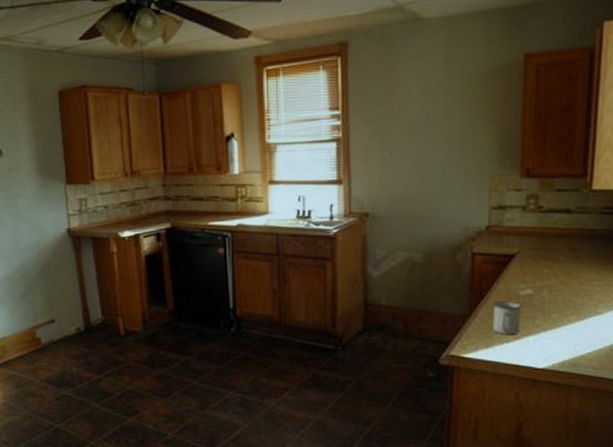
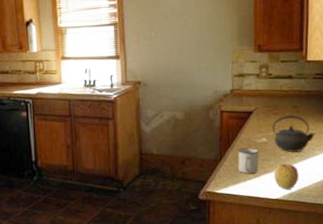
kettle: none [541,260,601,308] -> present [272,115,316,152]
apple: none [541,324,575,357] -> present [274,164,299,190]

